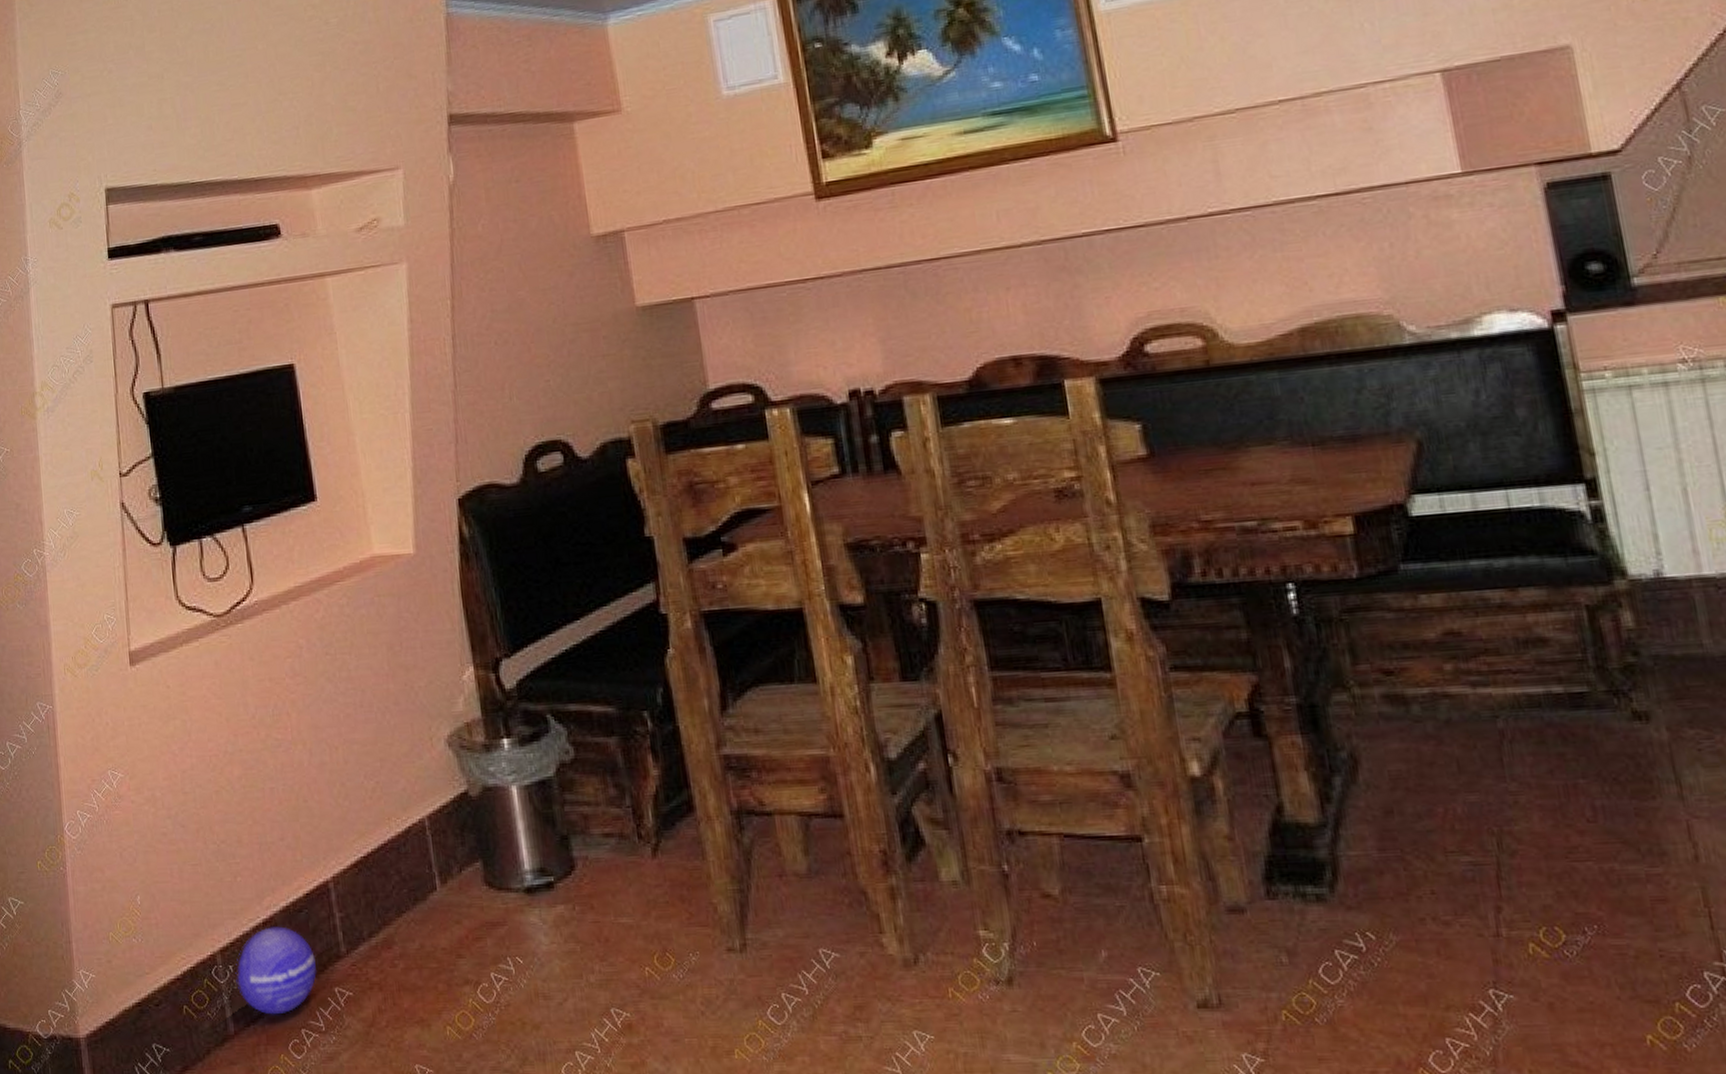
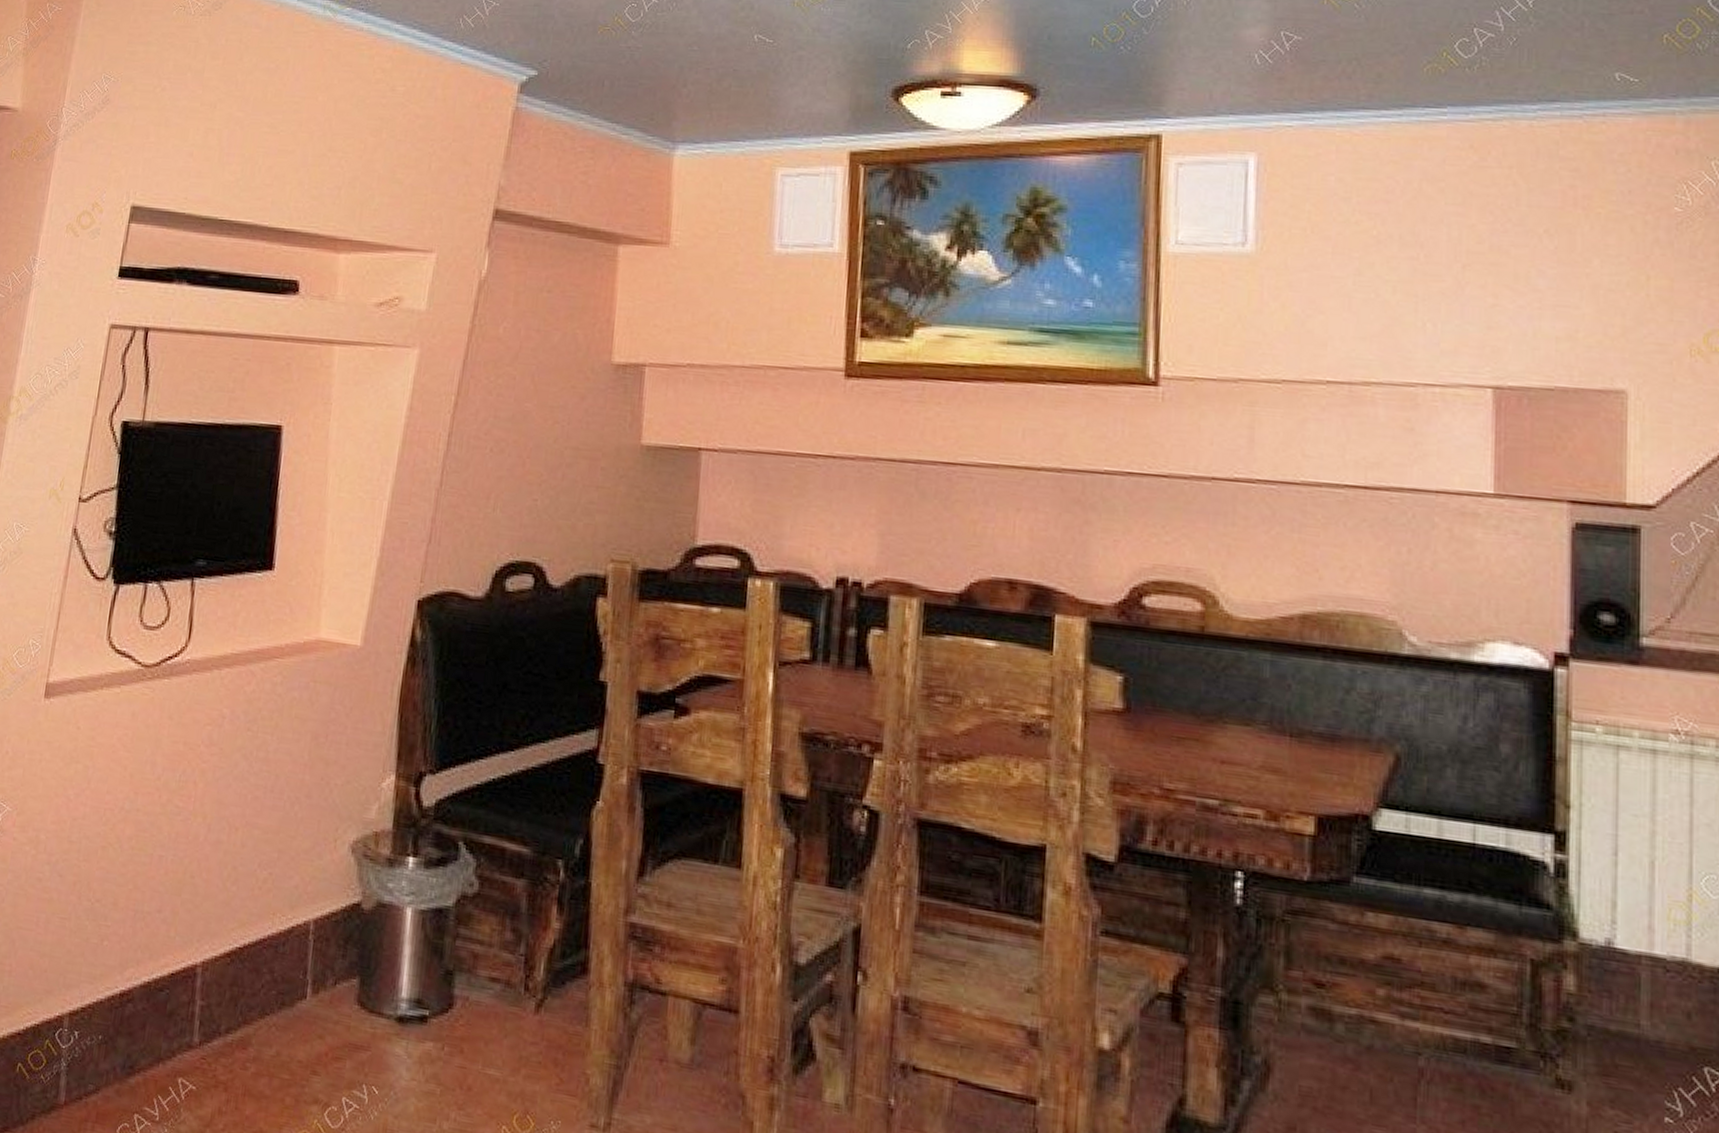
decorative ball: present [235,926,317,1015] -> none [78,999,166,1094]

